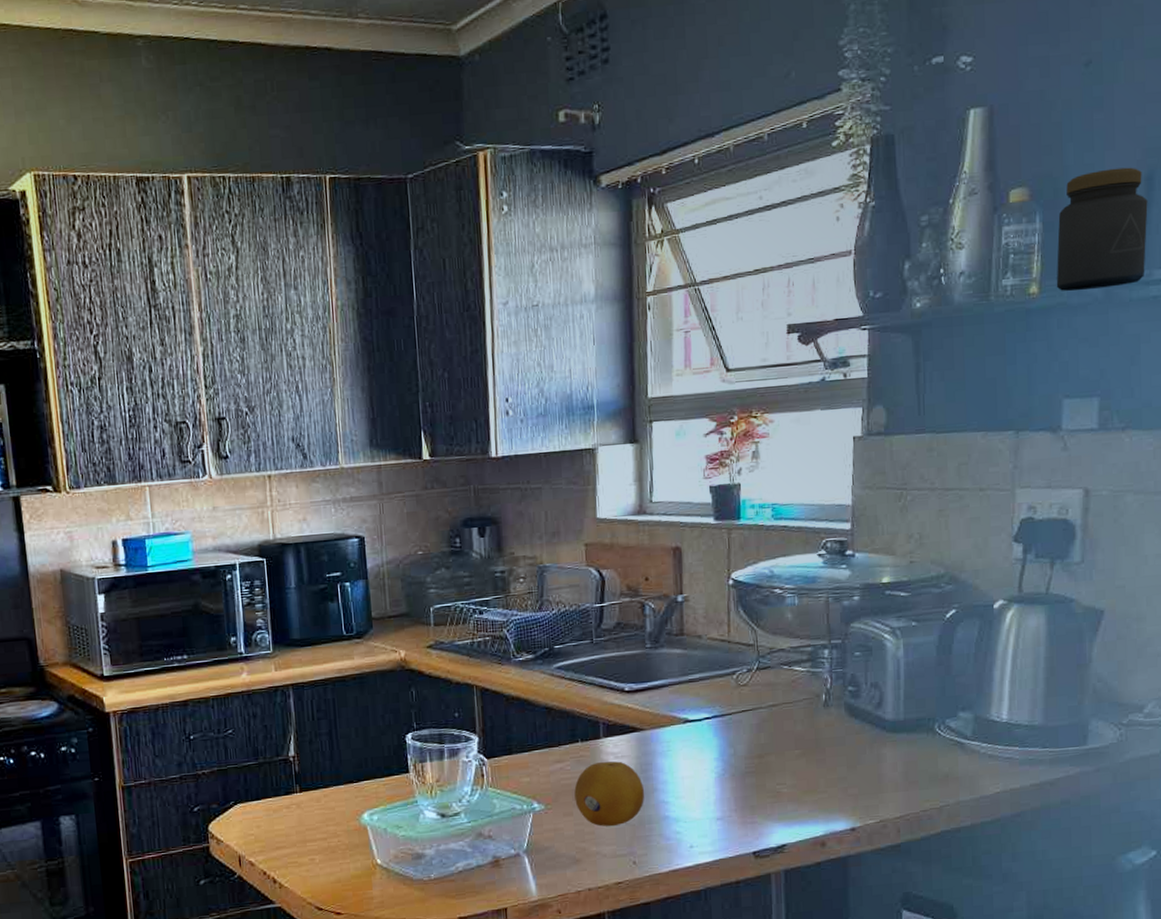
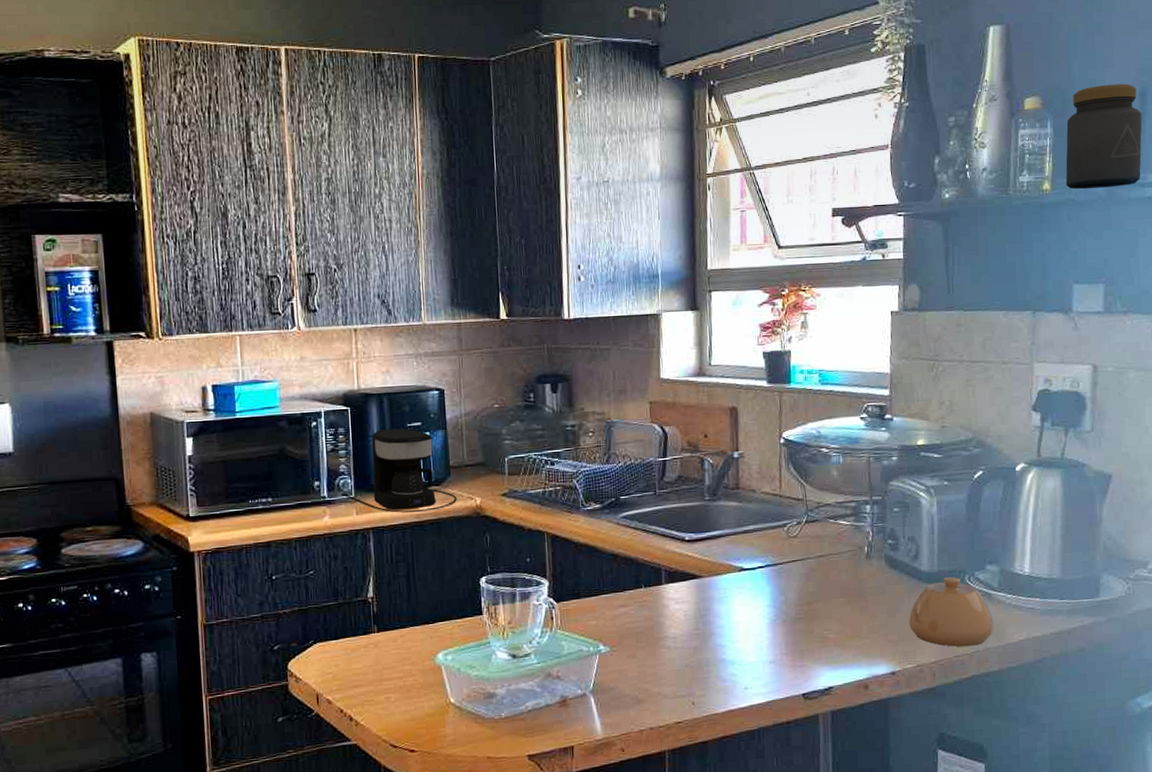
coffee maker: none [259,579,380,668] -> present [341,428,457,513]
fruit: present [574,761,645,827] -> none [638,606,704,668]
sugar bowl: none [871,724,967,801] -> present [909,576,994,647]

